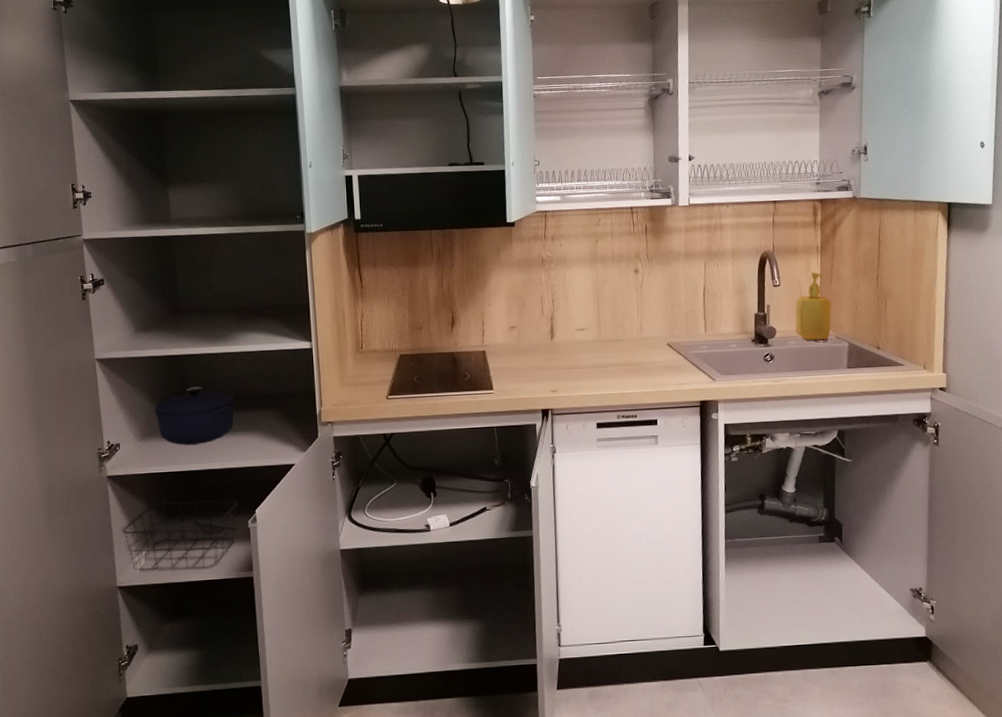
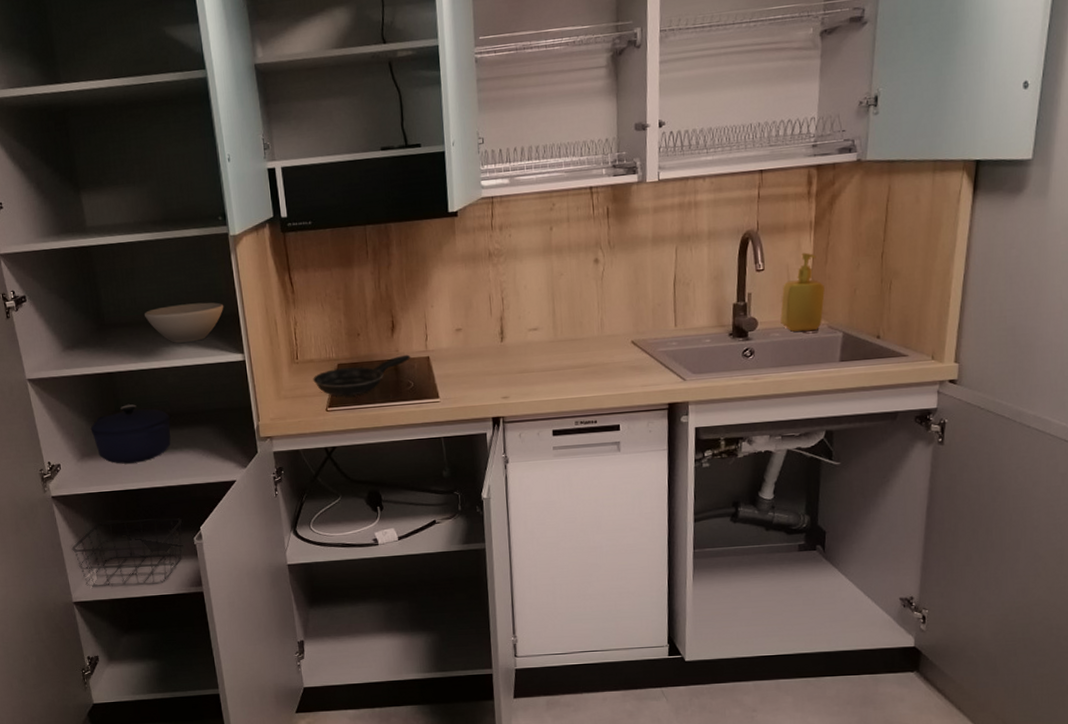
bowl: none [219,292,296,330] -> present [144,302,224,343]
frying pan: none [376,348,469,385] -> present [313,354,411,396]

